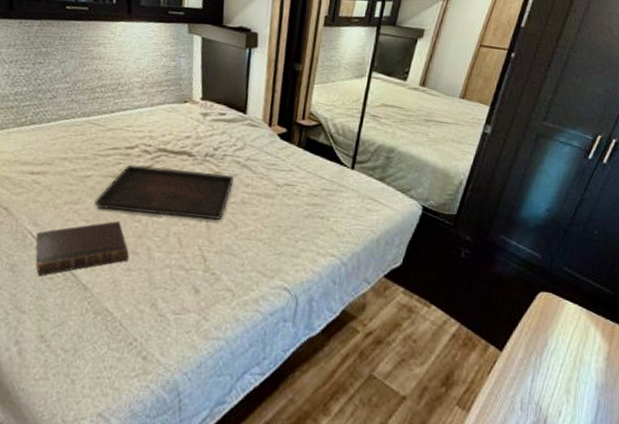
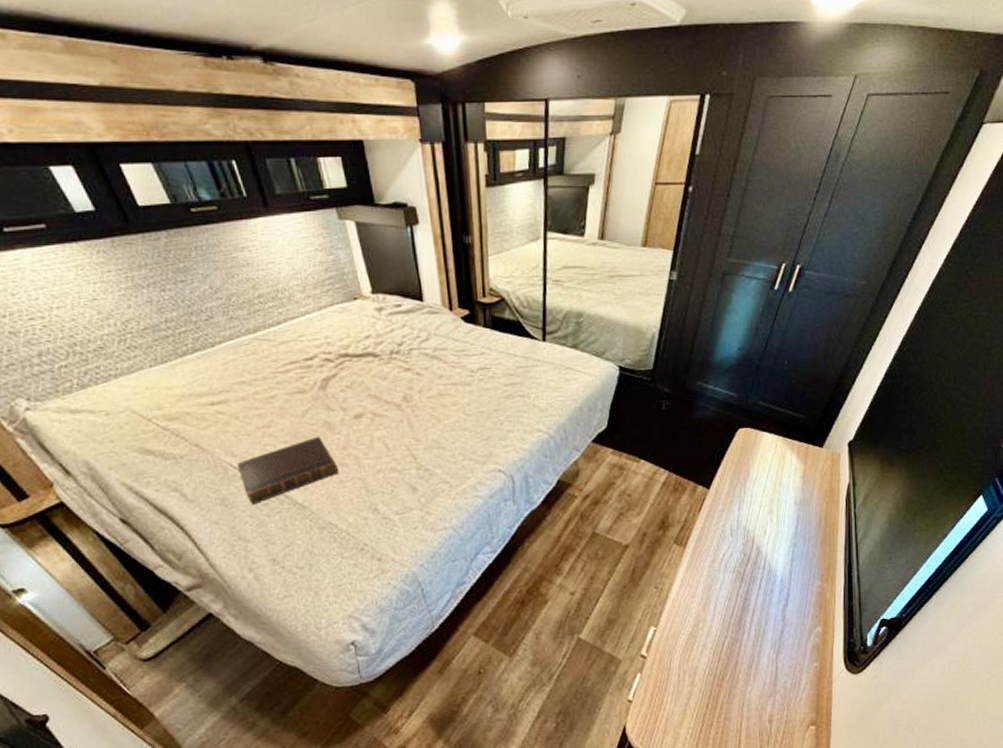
serving tray: present [94,164,234,220] -> none [287,369,426,429]

